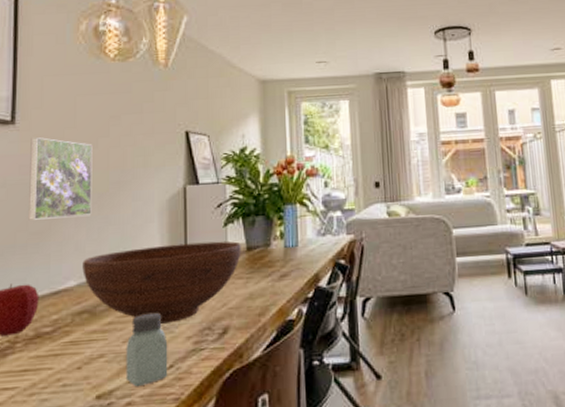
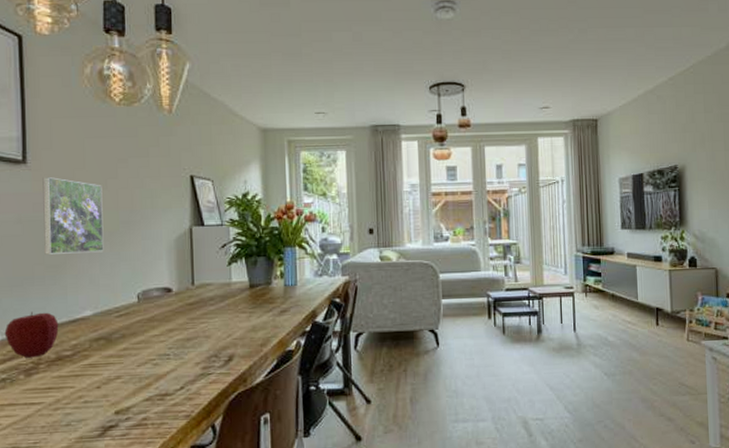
fruit bowl: present [82,241,241,324] -> none [97,278,244,351]
saltshaker: present [125,312,168,387] -> none [140,341,179,405]

